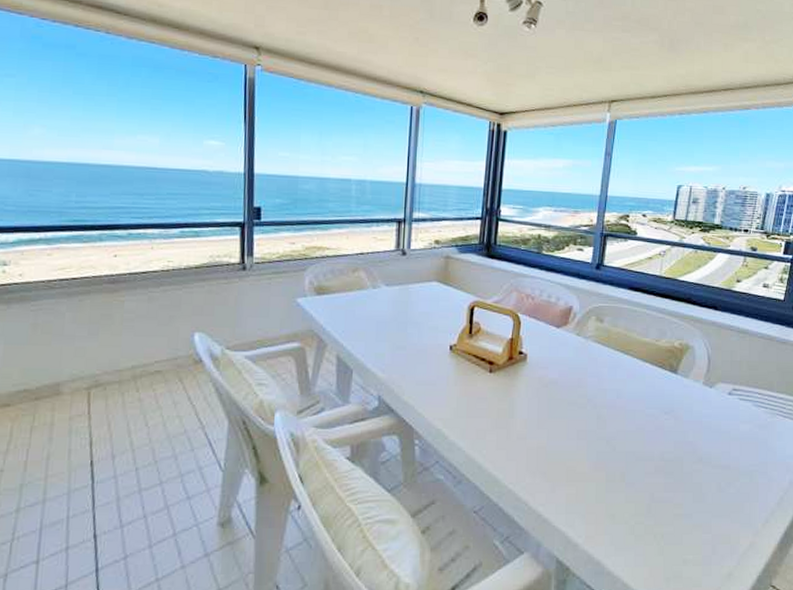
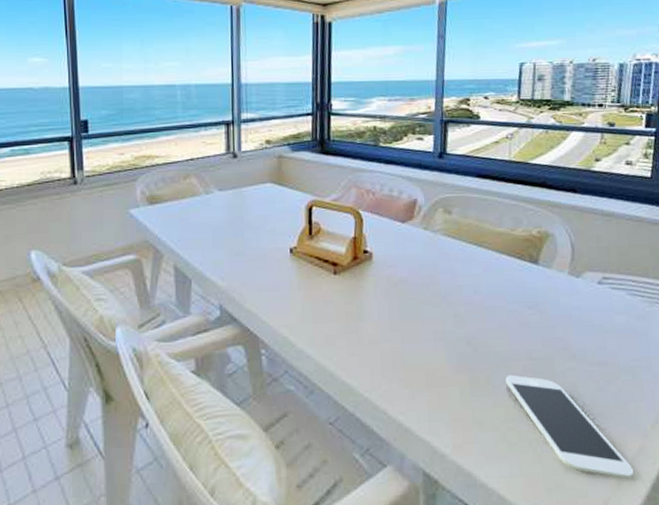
smartphone: none [639,473,744,571] -> present [506,374,634,479]

